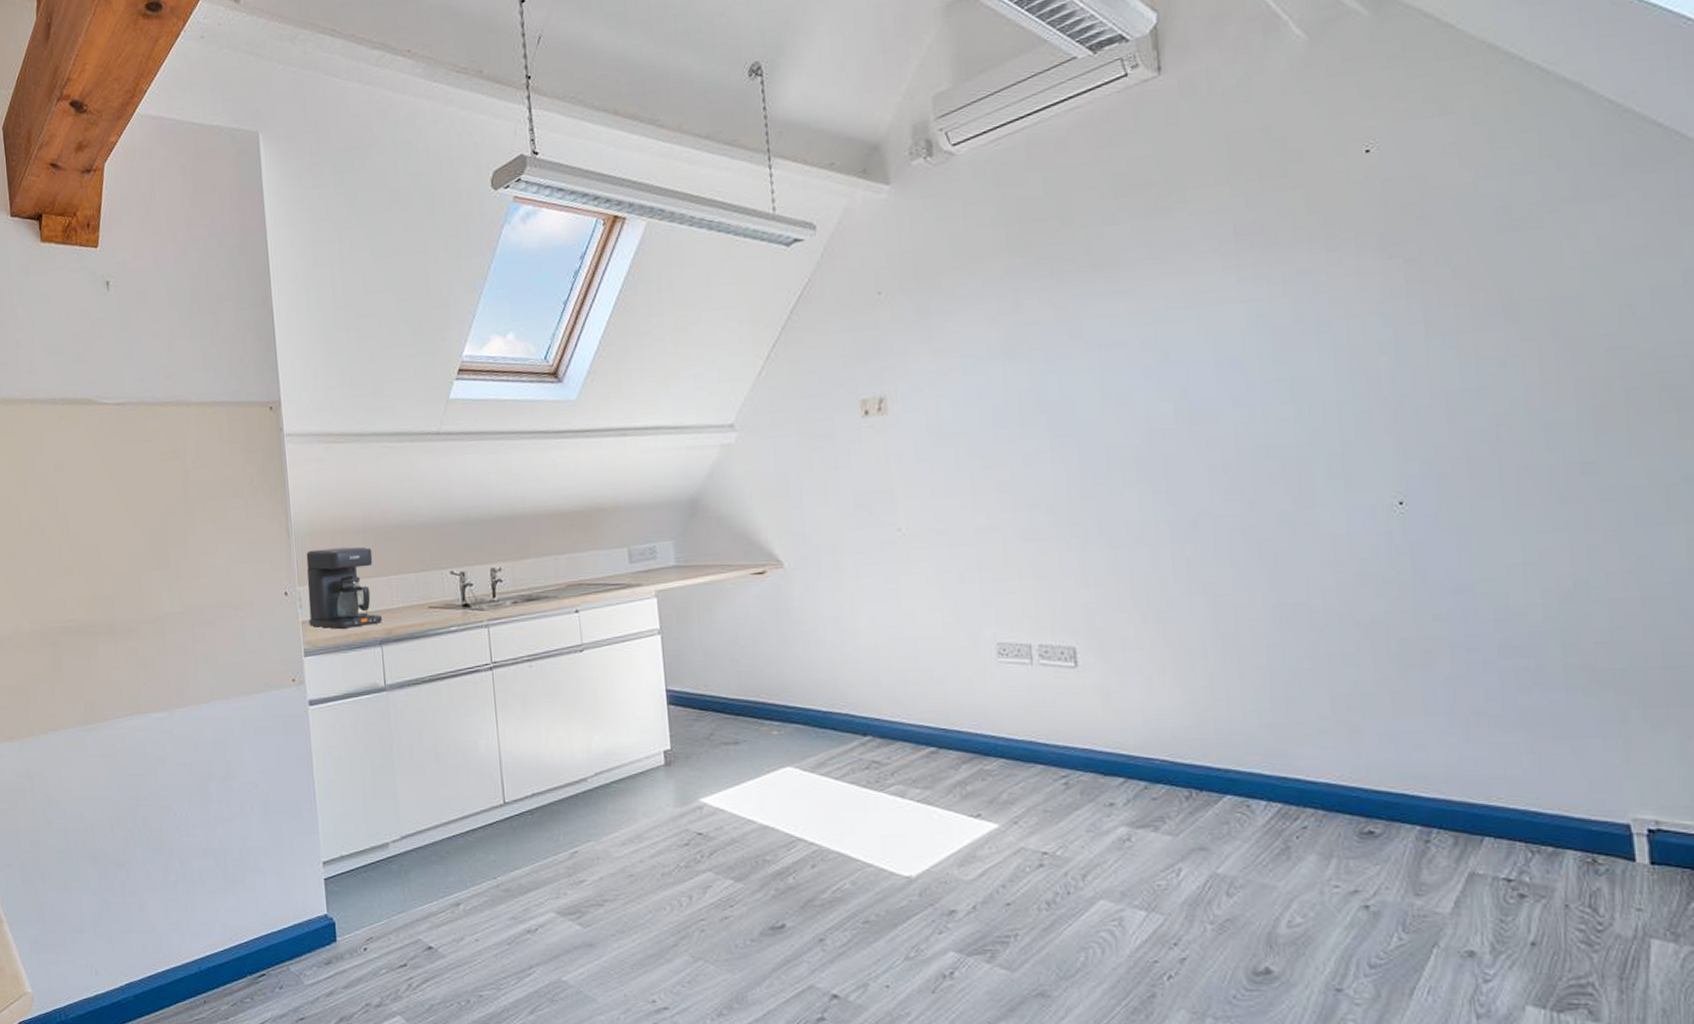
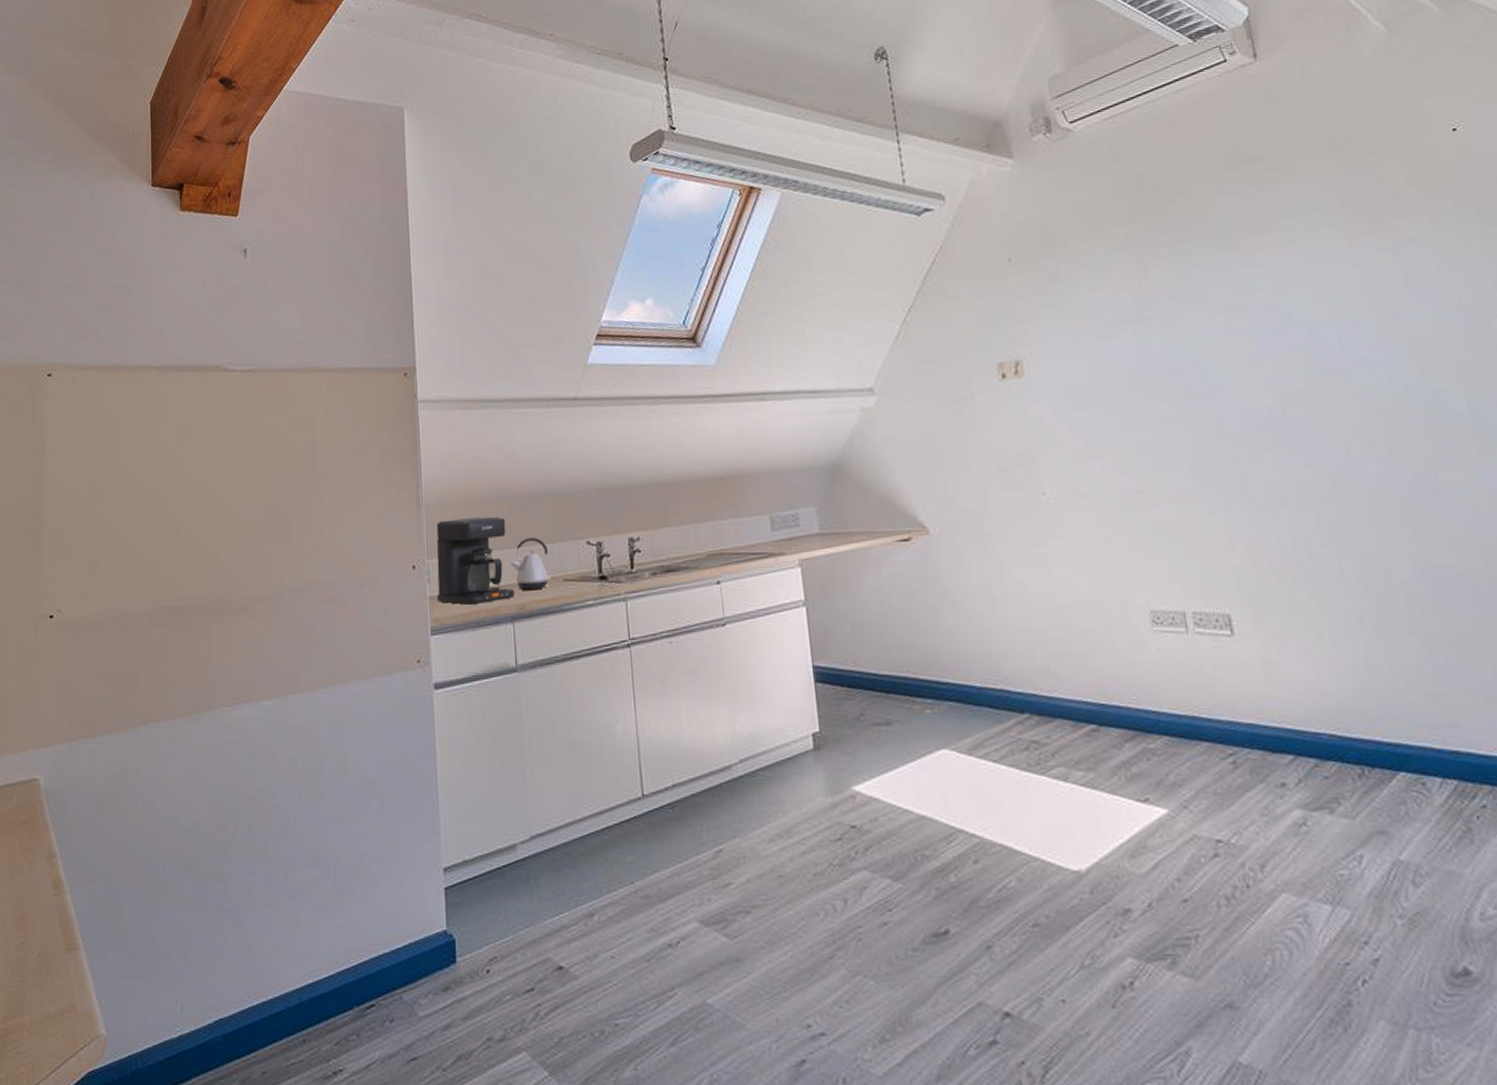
kettle: none [378,566,417,617] -> present [511,536,552,591]

